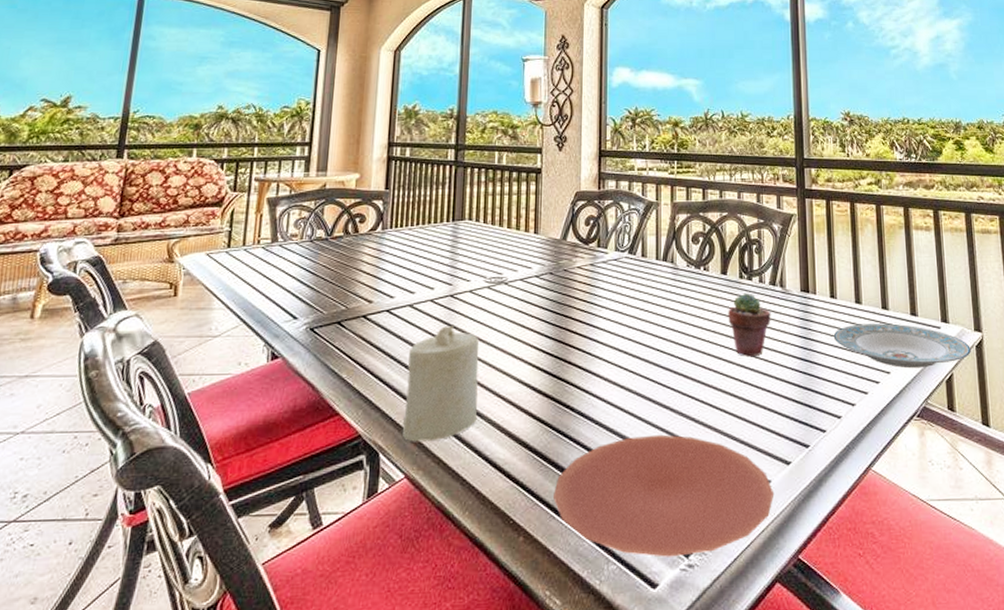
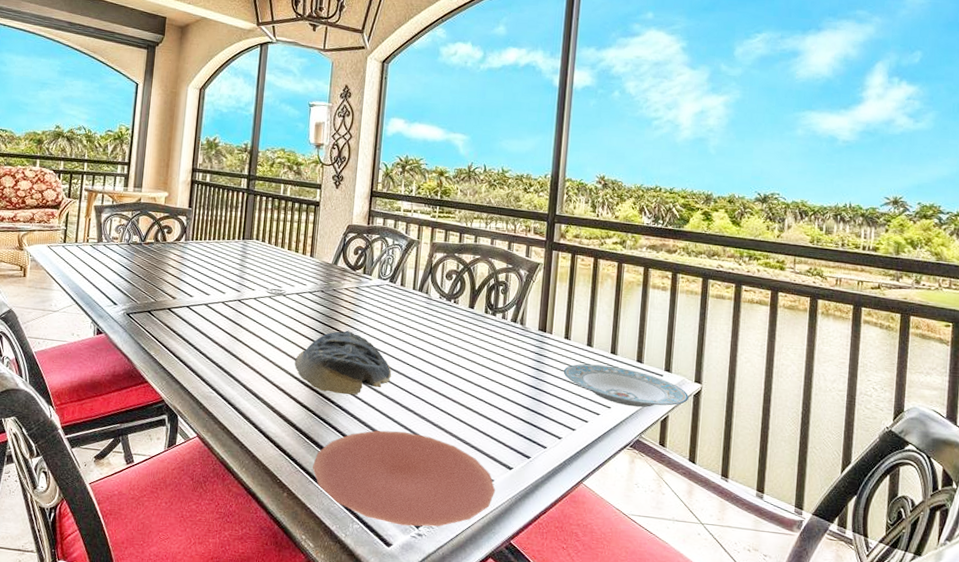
candle: present [403,325,480,442] -> none [196,323,260,412]
decorative bowl: none [523,318,640,398] -> present [294,331,392,395]
potted succulent: present [728,292,771,356] -> none [471,325,510,380]

